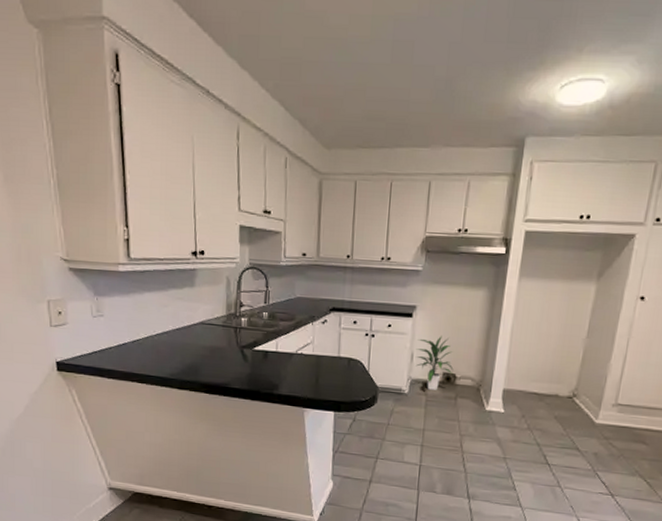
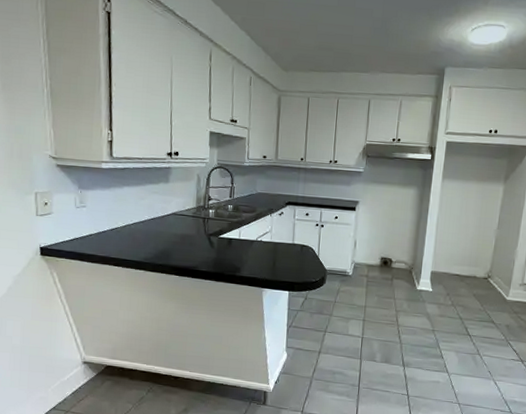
indoor plant: present [415,336,454,390] -> none [358,226,390,272]

